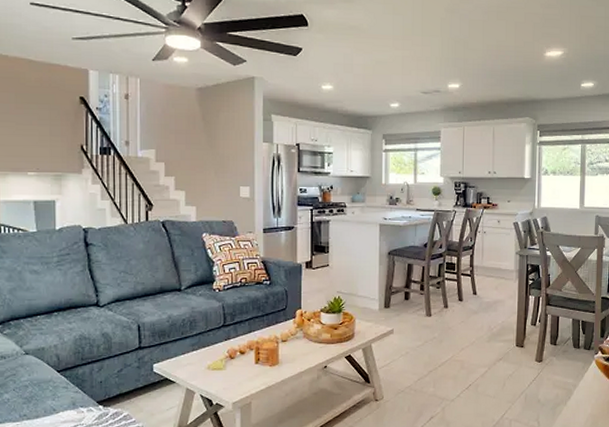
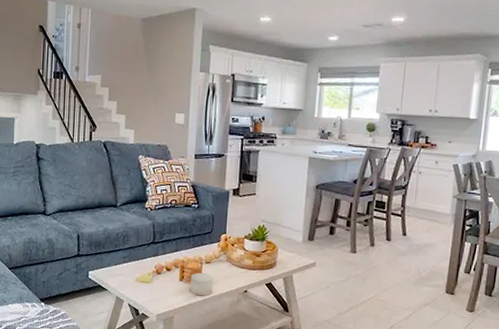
candle: none [267,352,291,377] -> present [190,272,214,296]

